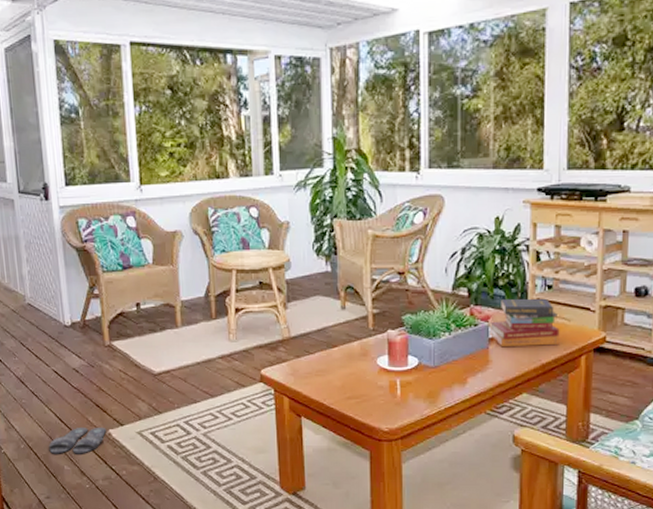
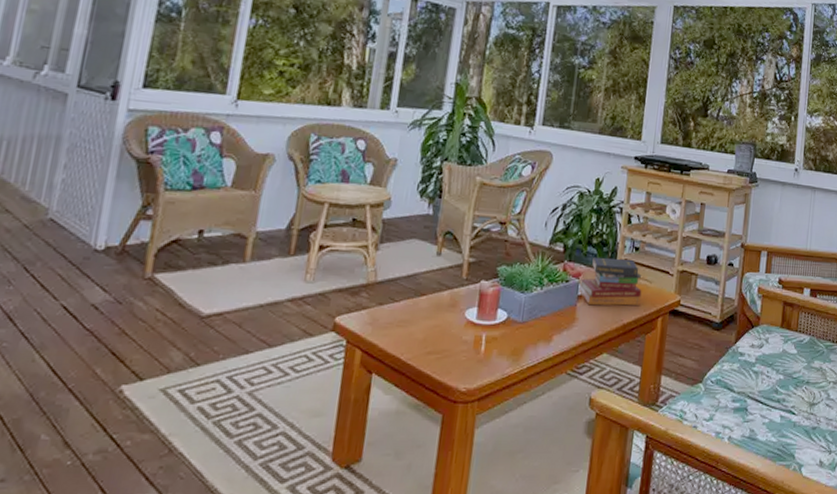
slippers: present [48,427,107,454] -> none [23,381,118,418]

